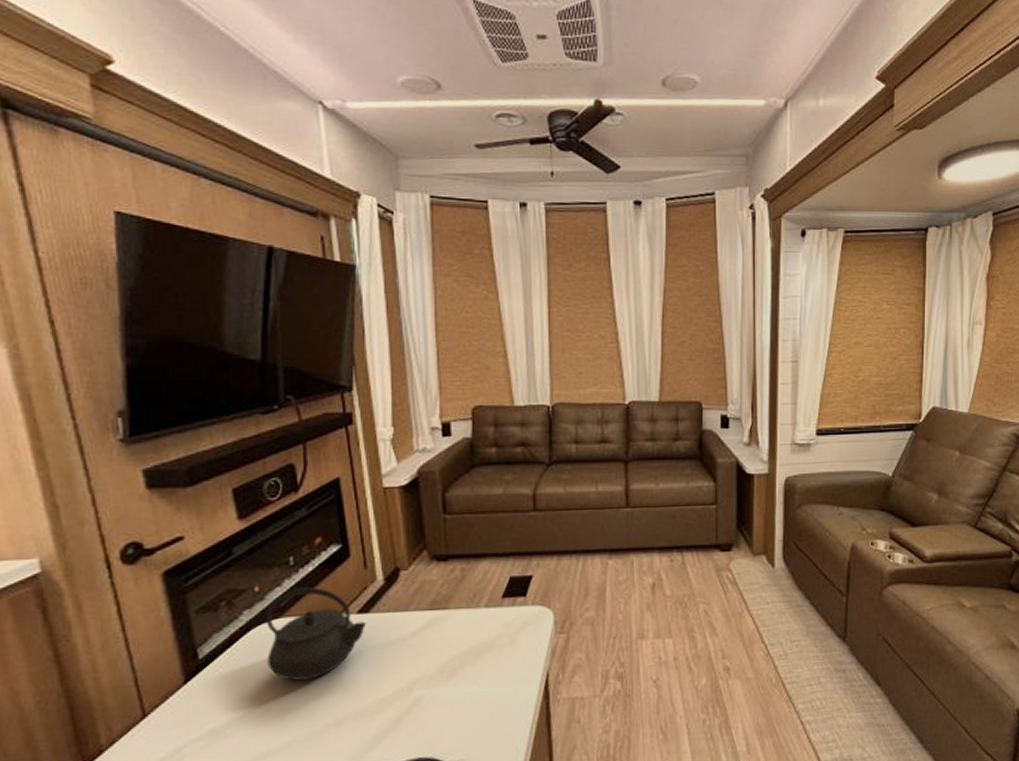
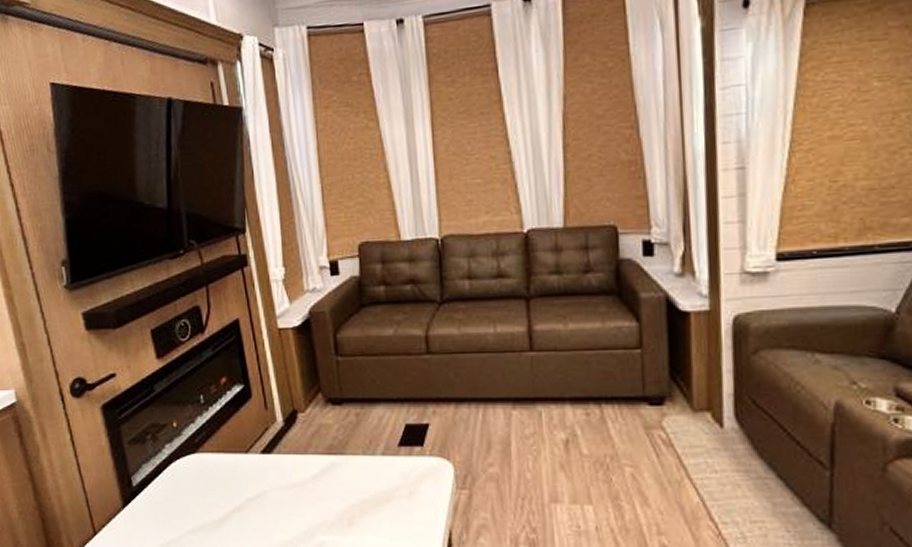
kettle: present [266,587,367,681] -> none [183,425,270,515]

